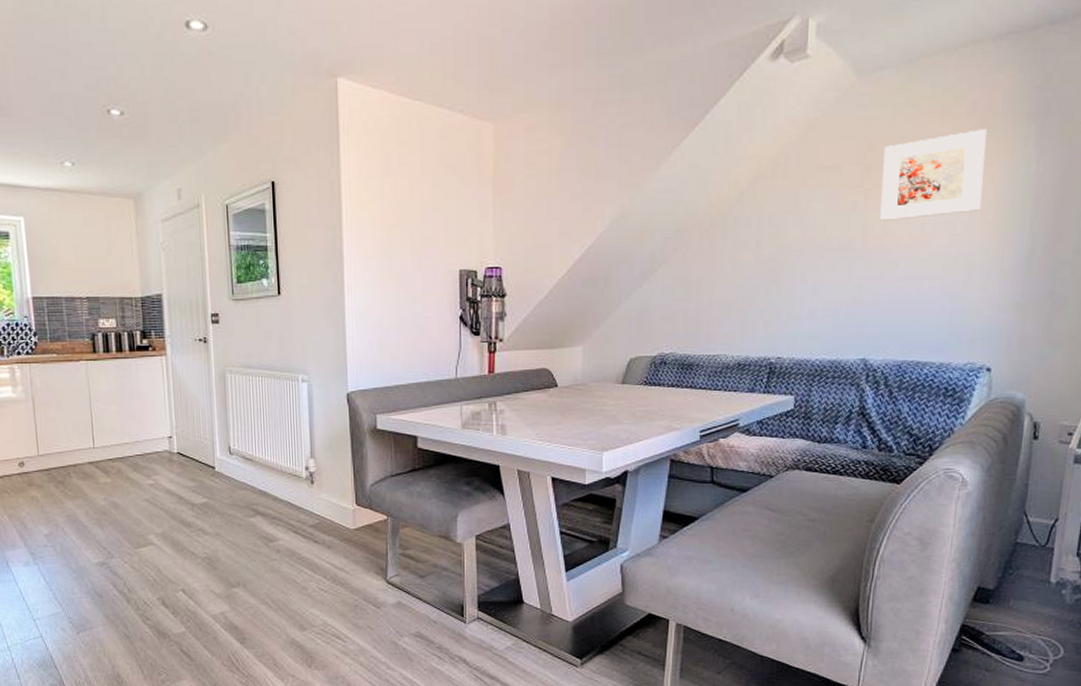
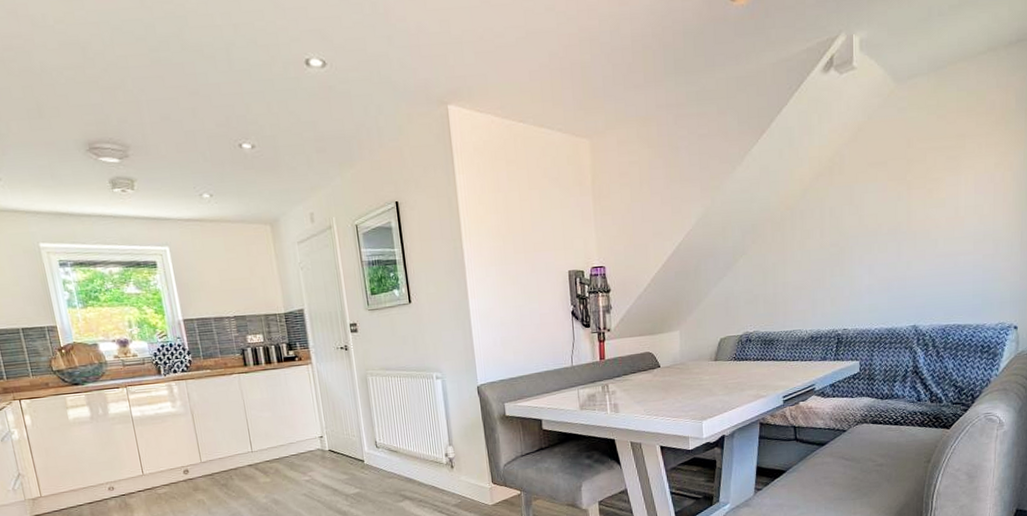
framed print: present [880,129,987,221] -> none [921,124,1004,207]

